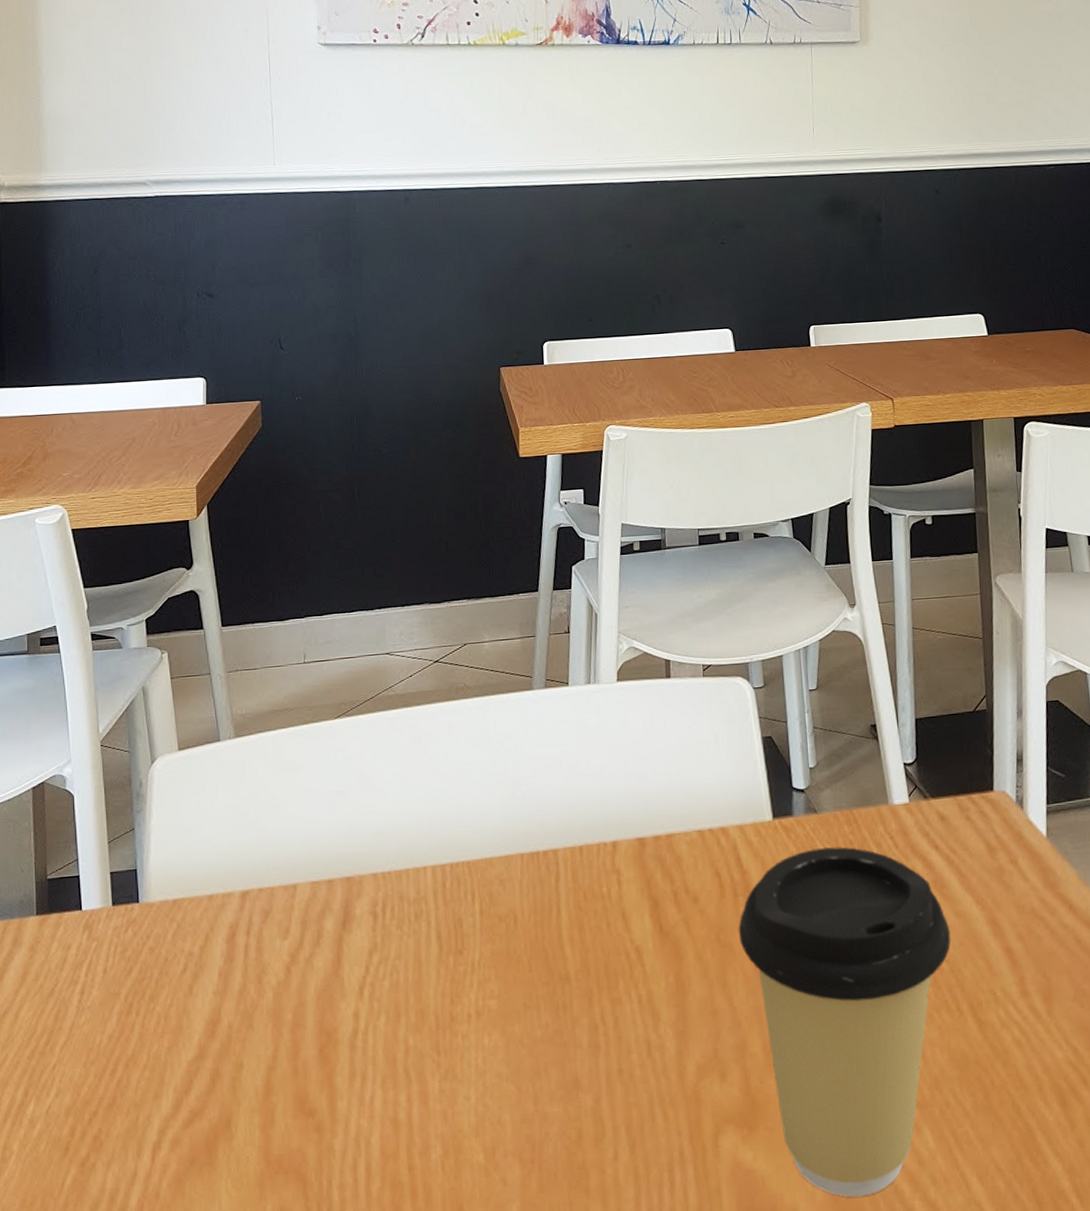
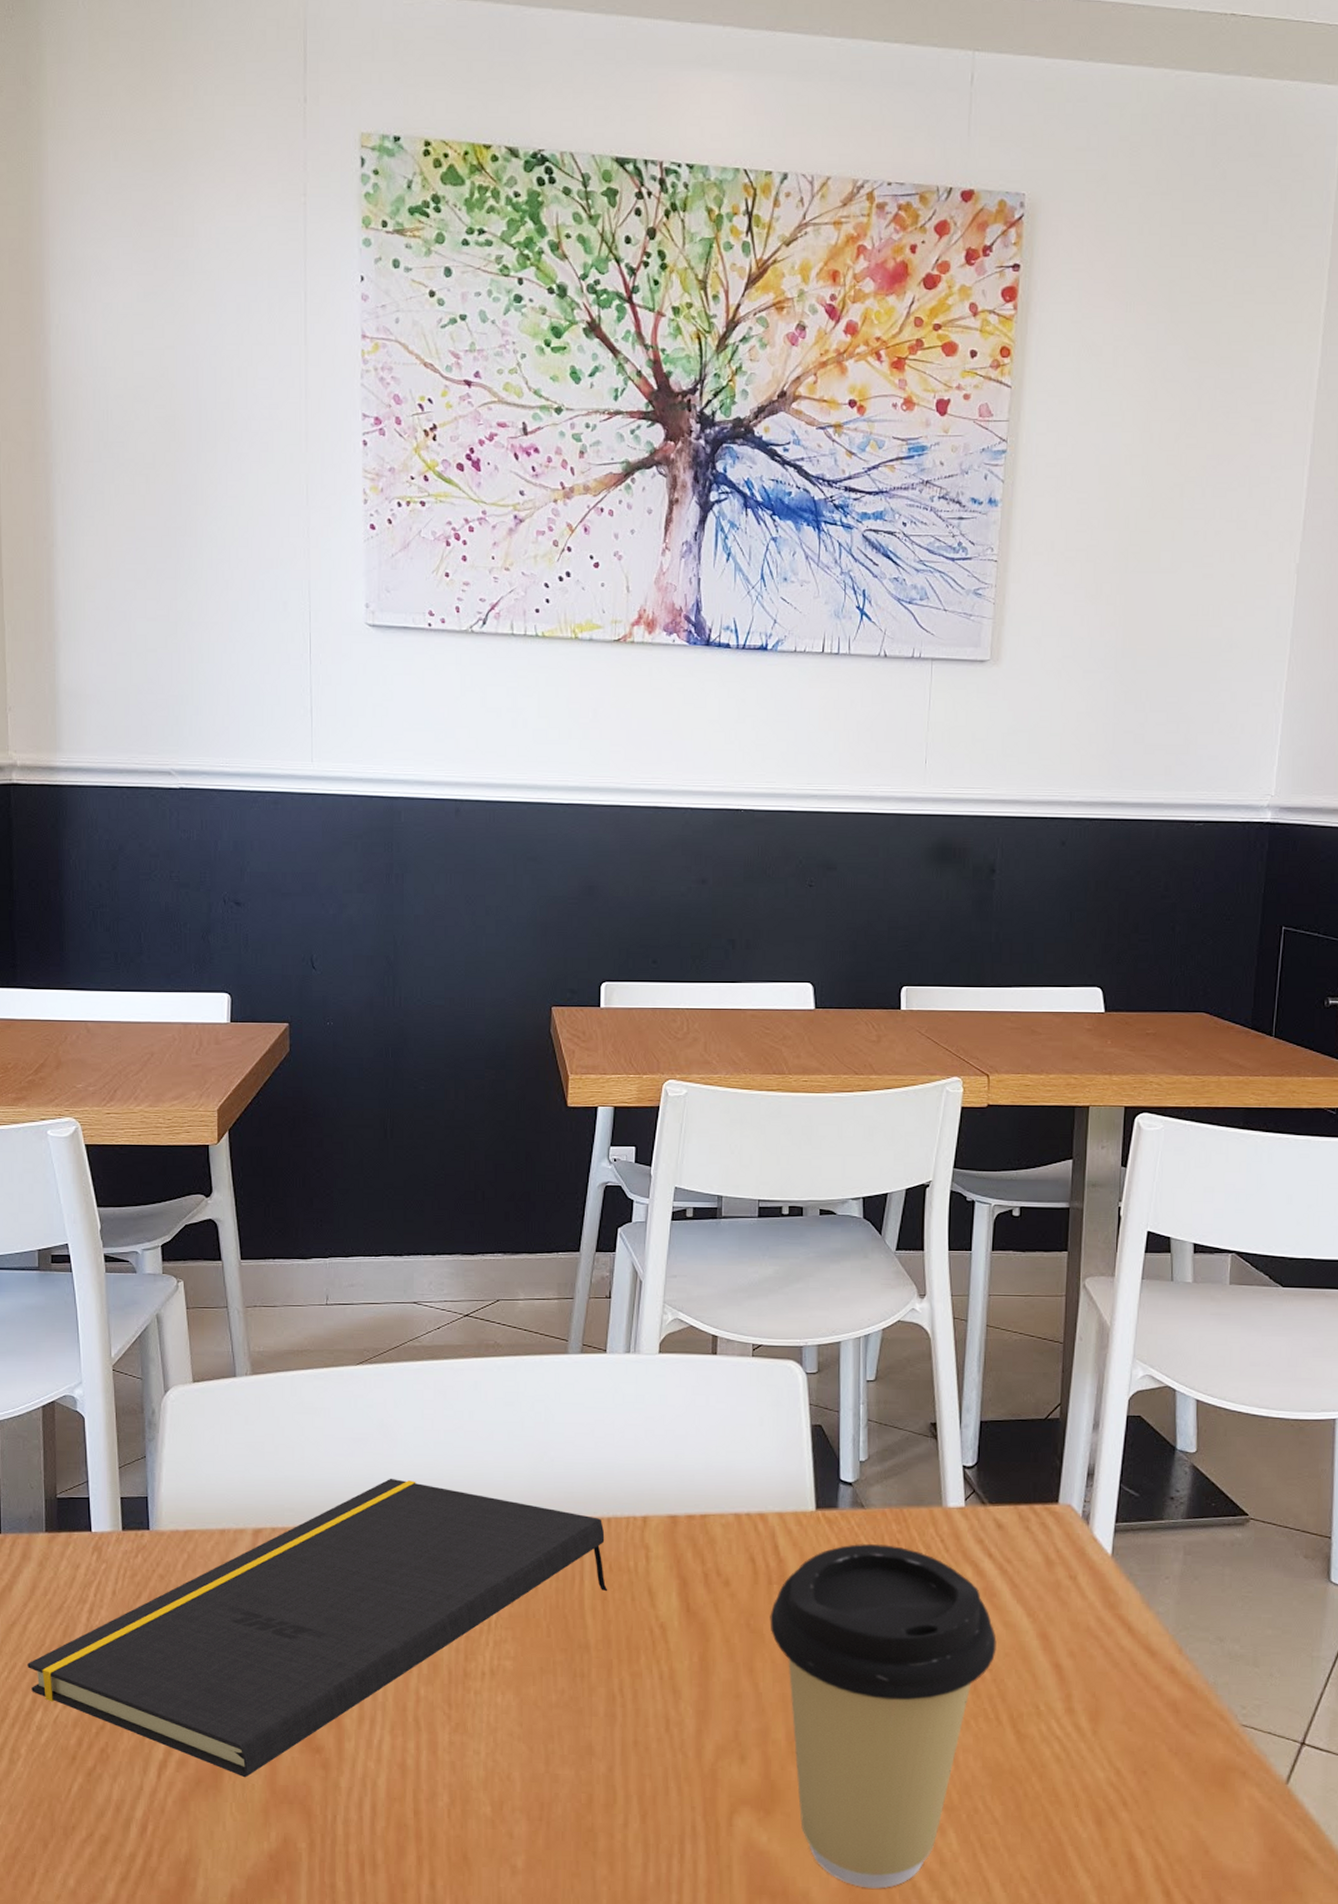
notepad: none [19,827,584,1151] -> present [27,1478,608,1778]

